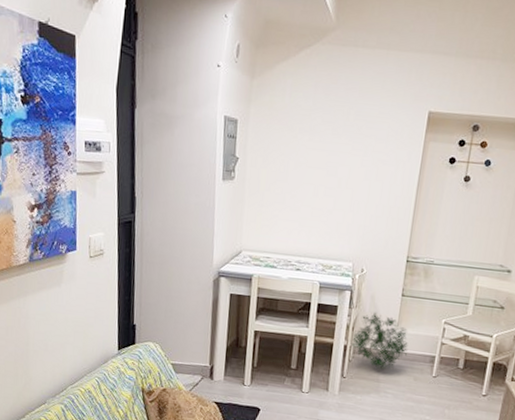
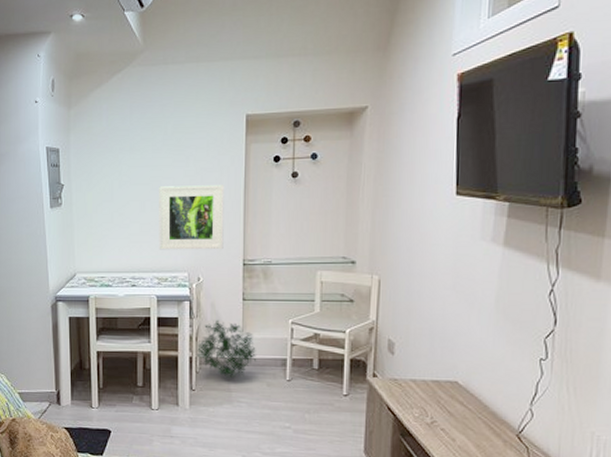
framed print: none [327,173,399,244] -> present [159,185,224,250]

